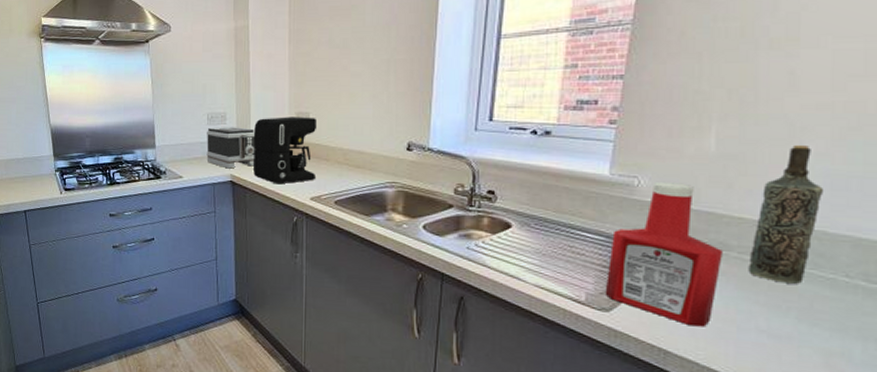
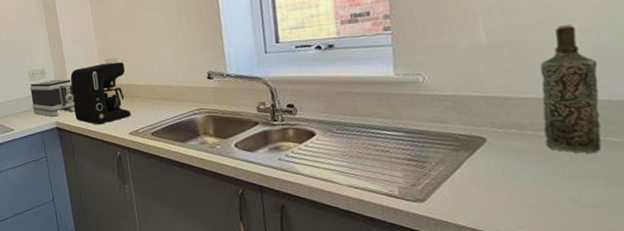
ketchup bottle: present [605,182,722,327] -> none [410,74,523,206]

